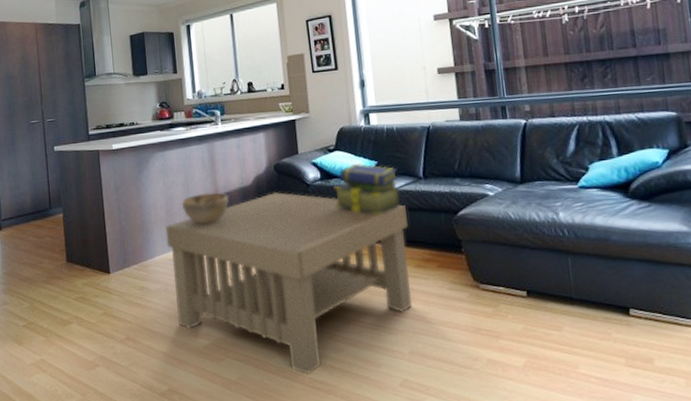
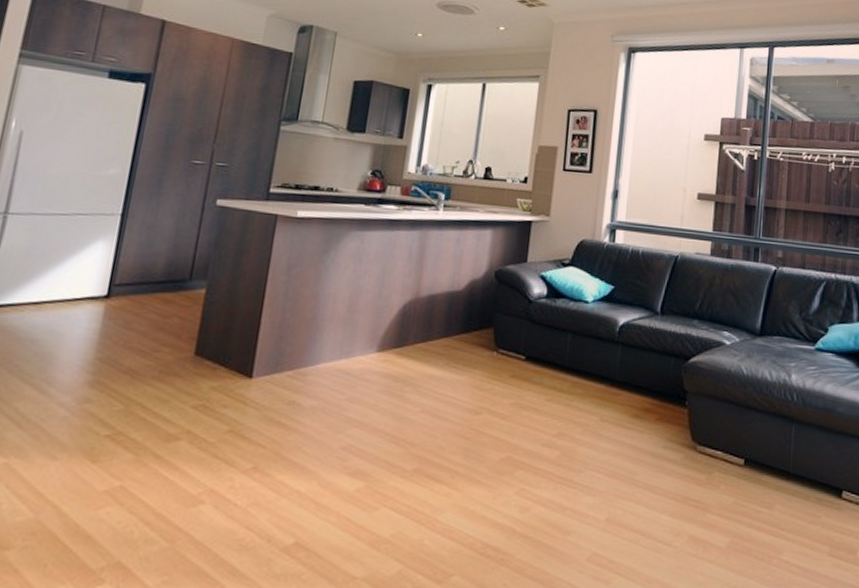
coffee table: present [165,191,412,375] -> none [330,303,635,538]
decorative bowl: present [181,192,230,225] -> none [370,291,433,331]
stack of books: present [334,163,401,215] -> none [557,284,634,349]

